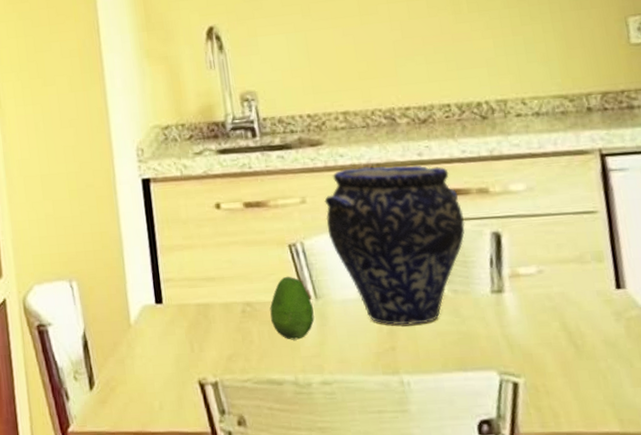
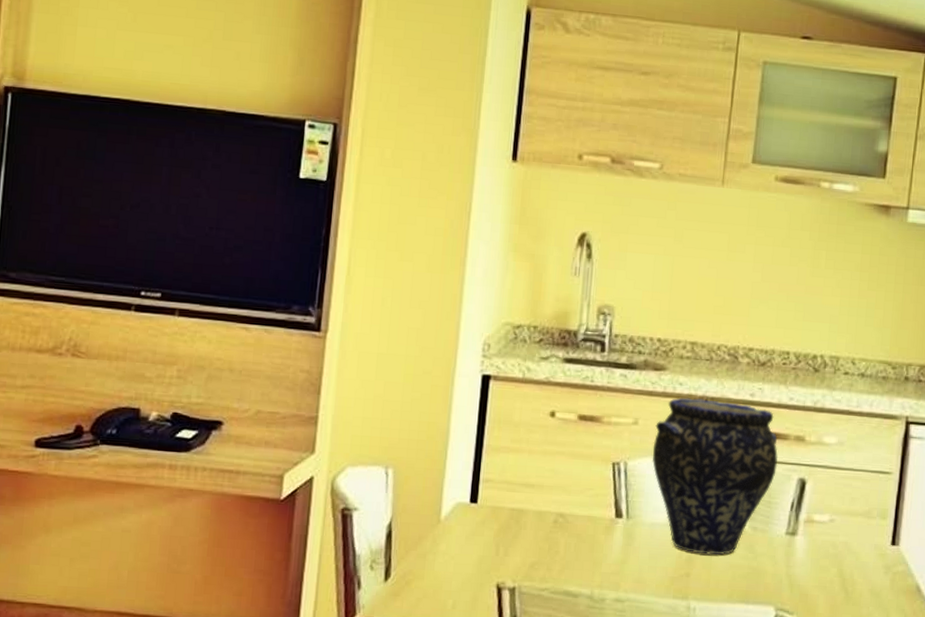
fruit: present [270,276,315,340] -> none [580,493,623,556]

